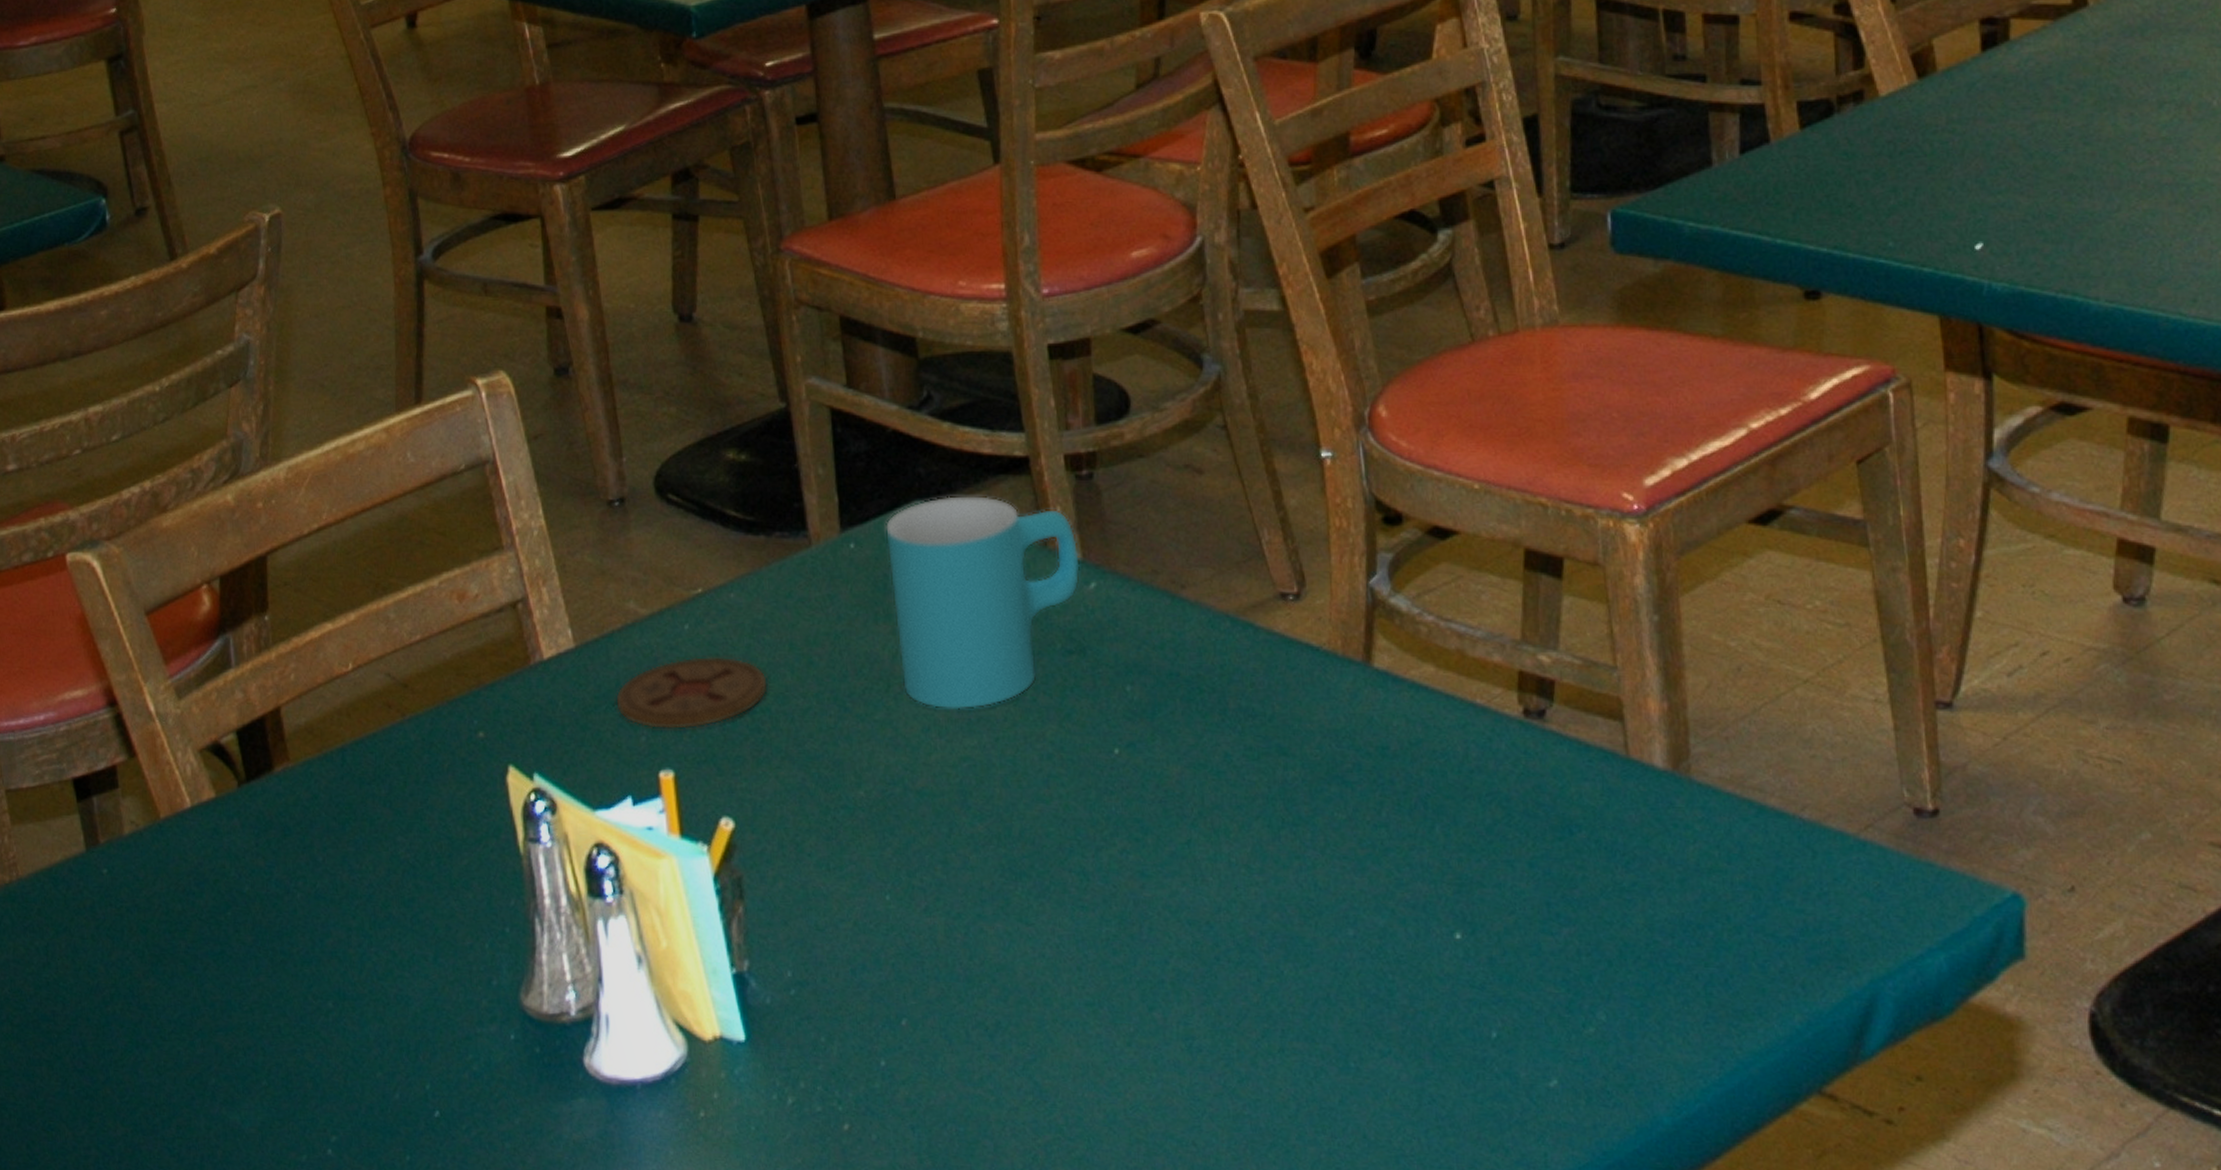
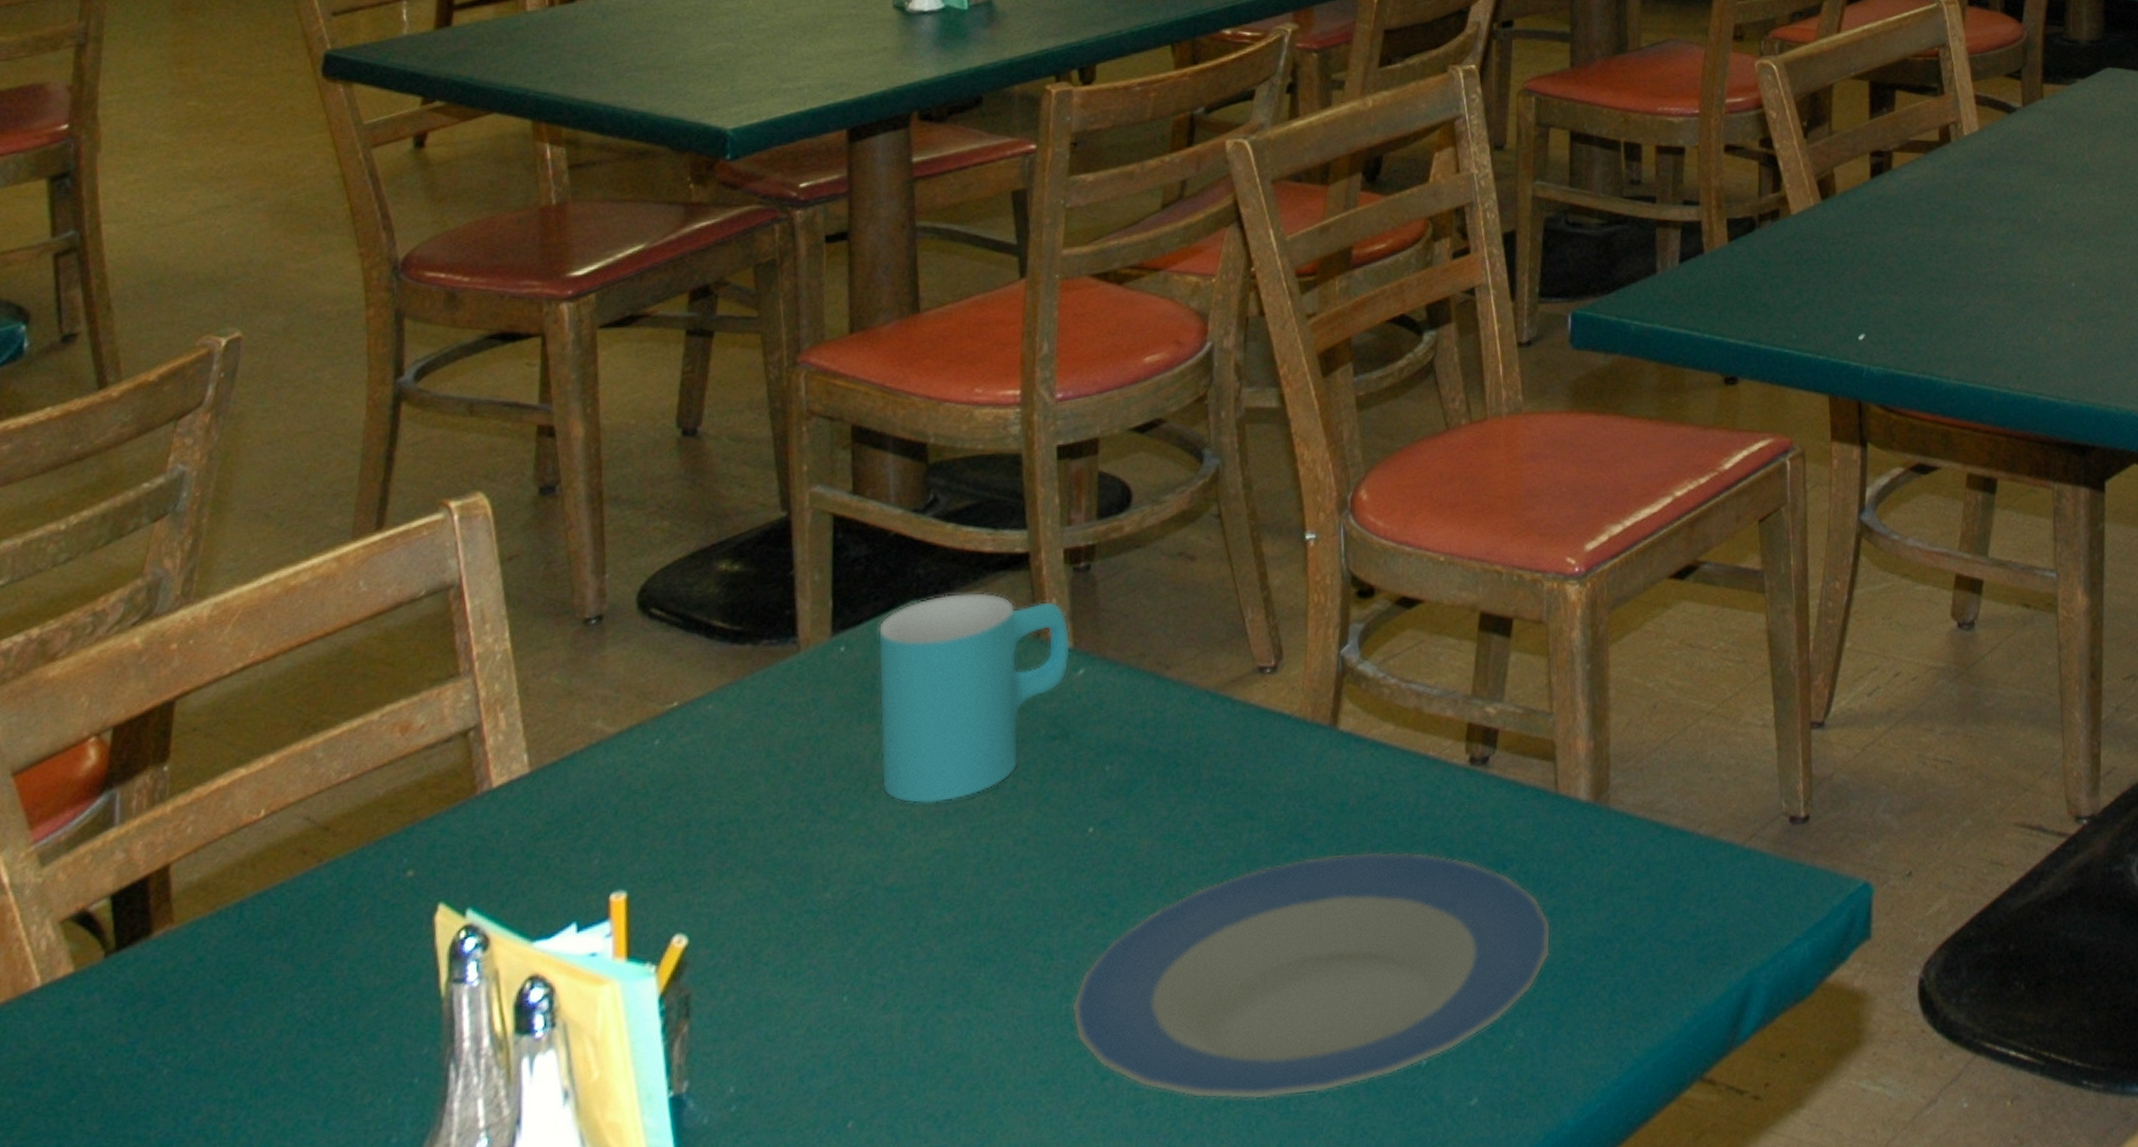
coaster: present [615,656,769,730] -> none [568,769,740,851]
plate: none [1112,800,1631,1052] -> present [1072,851,1552,1100]

